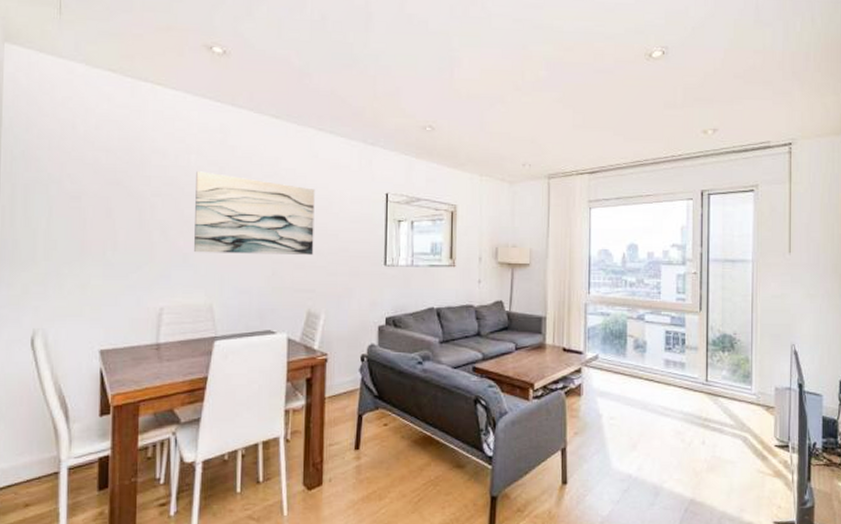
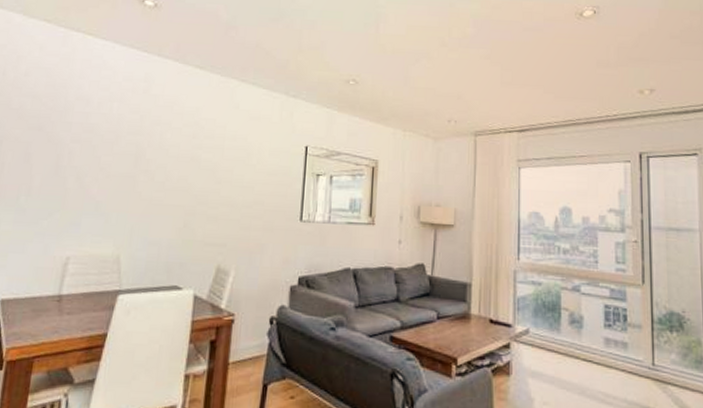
wall art: present [194,171,315,255] -> none [107,119,234,207]

